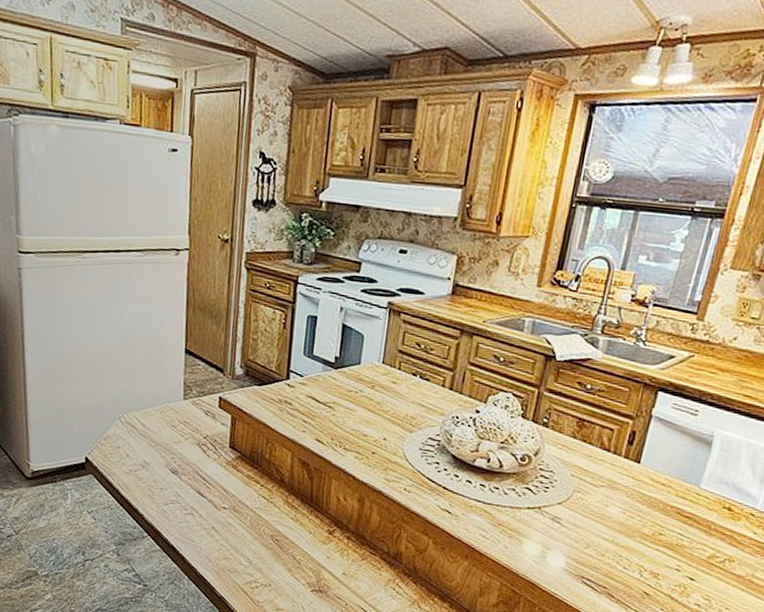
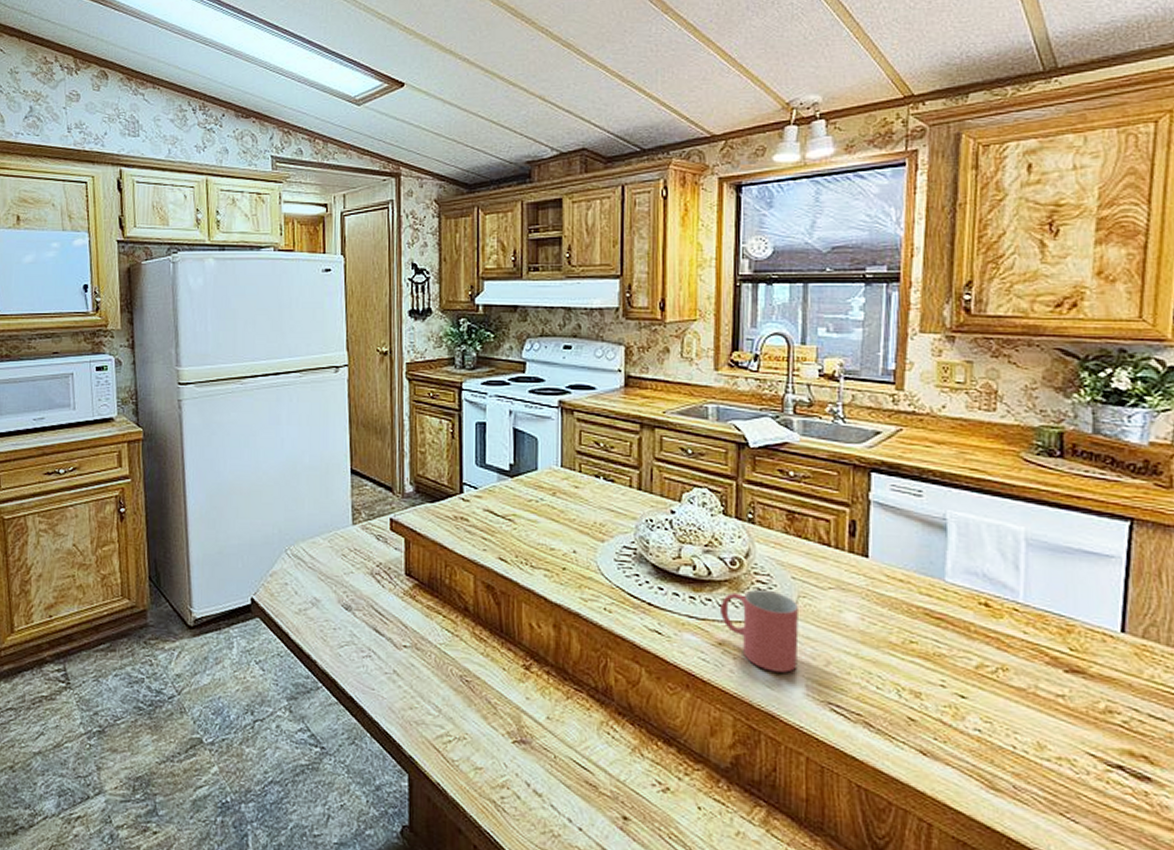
mug: none [504,482,572,551] -> present [719,589,799,673]

